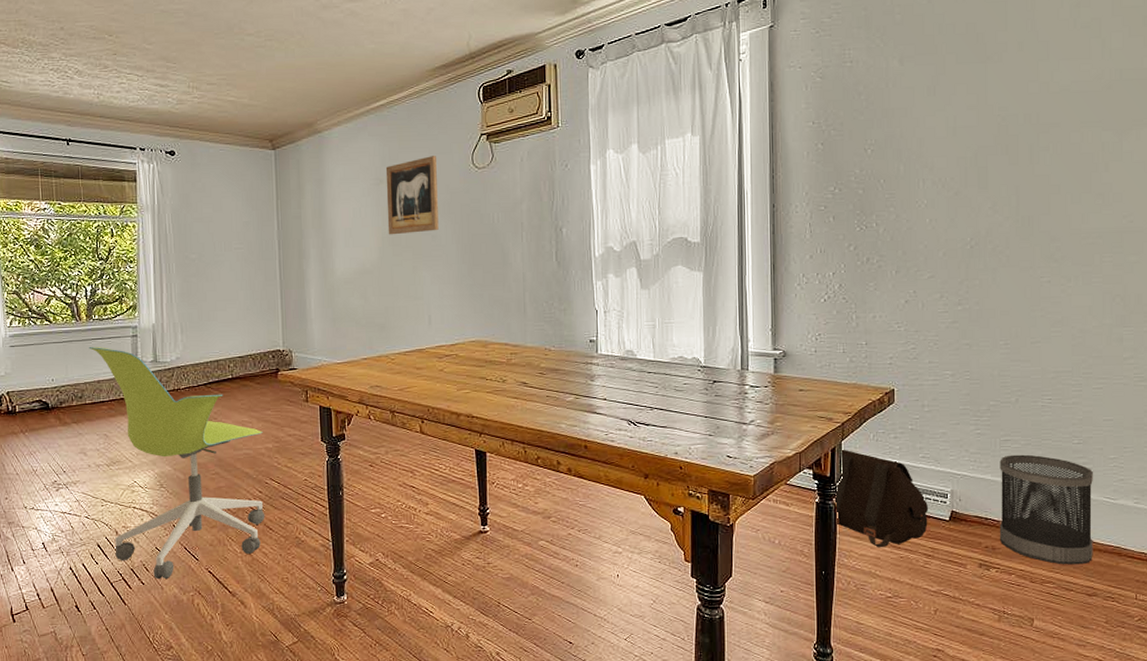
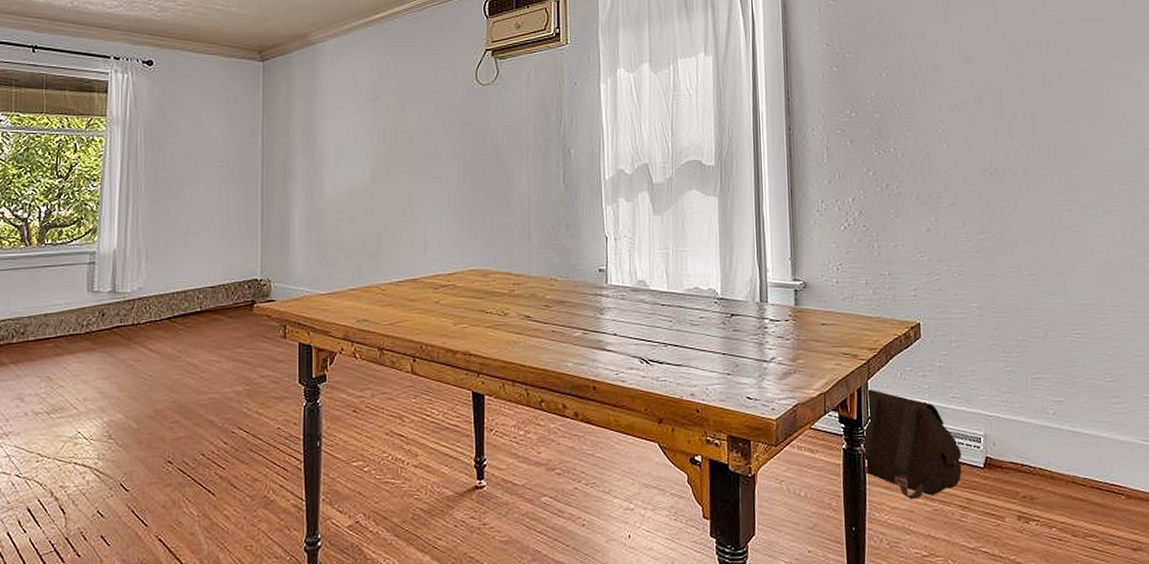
office chair: present [88,347,265,579] -> none [37,275,233,549]
wall art: present [385,156,439,235] -> none [383,71,438,154]
wastebasket: present [999,454,1093,565] -> none [1032,393,1135,516]

